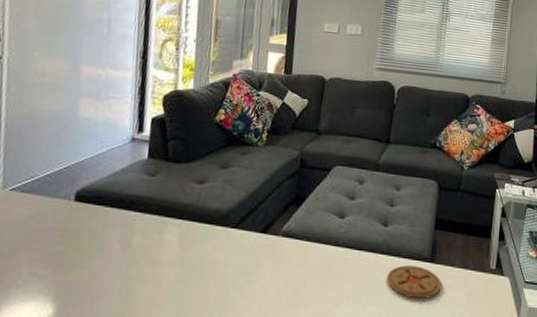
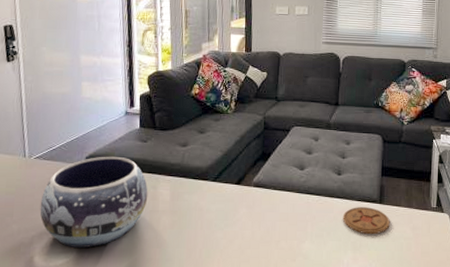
decorative bowl: none [10,191,152,306] -> present [40,156,148,248]

